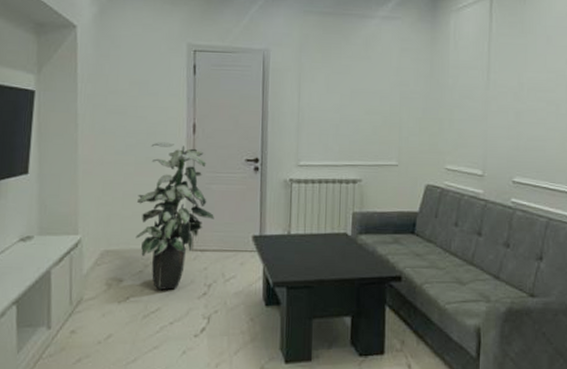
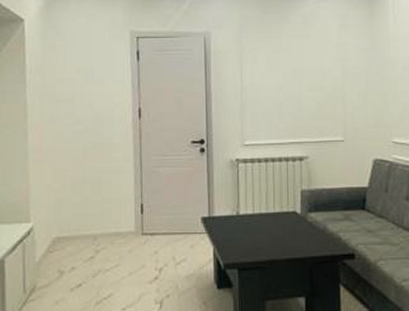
indoor plant: present [135,142,214,290] -> none [86,128,163,275]

